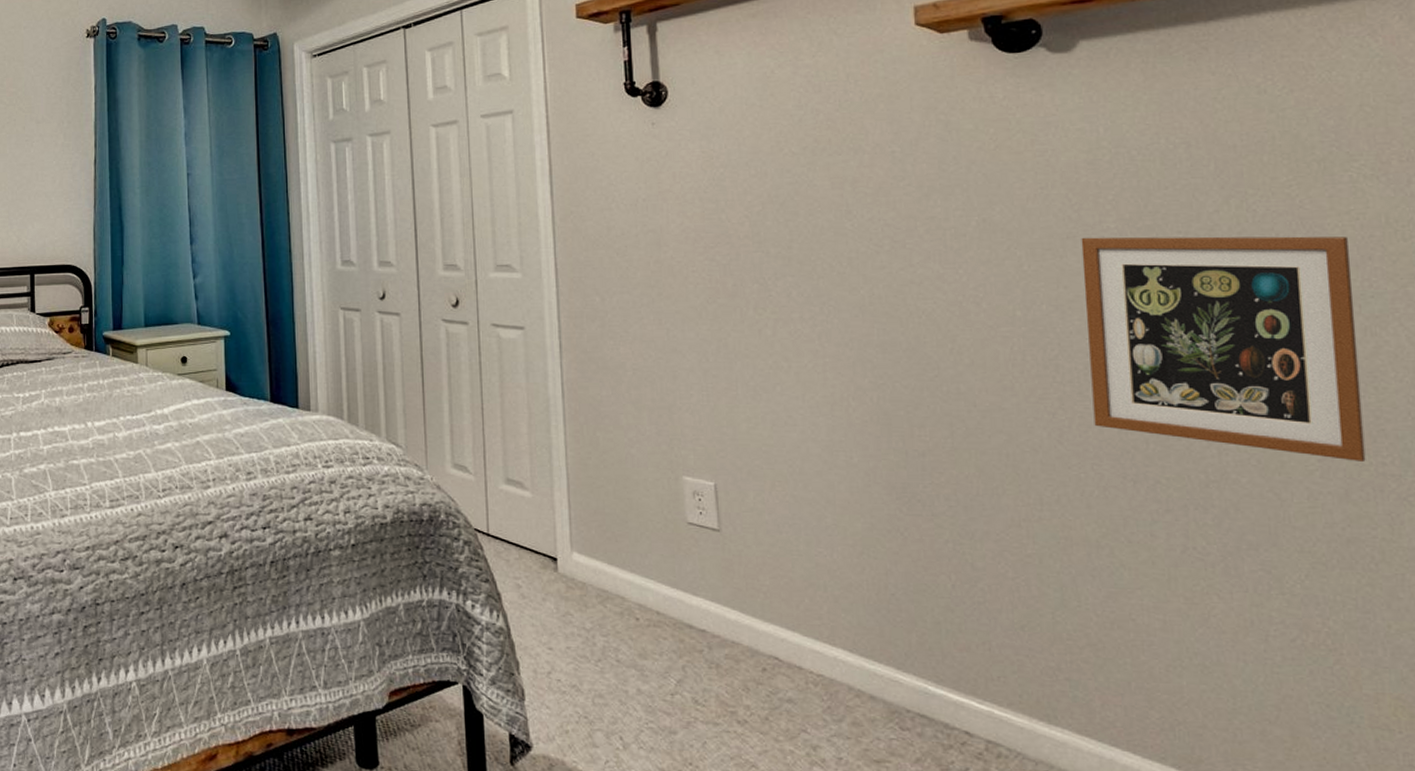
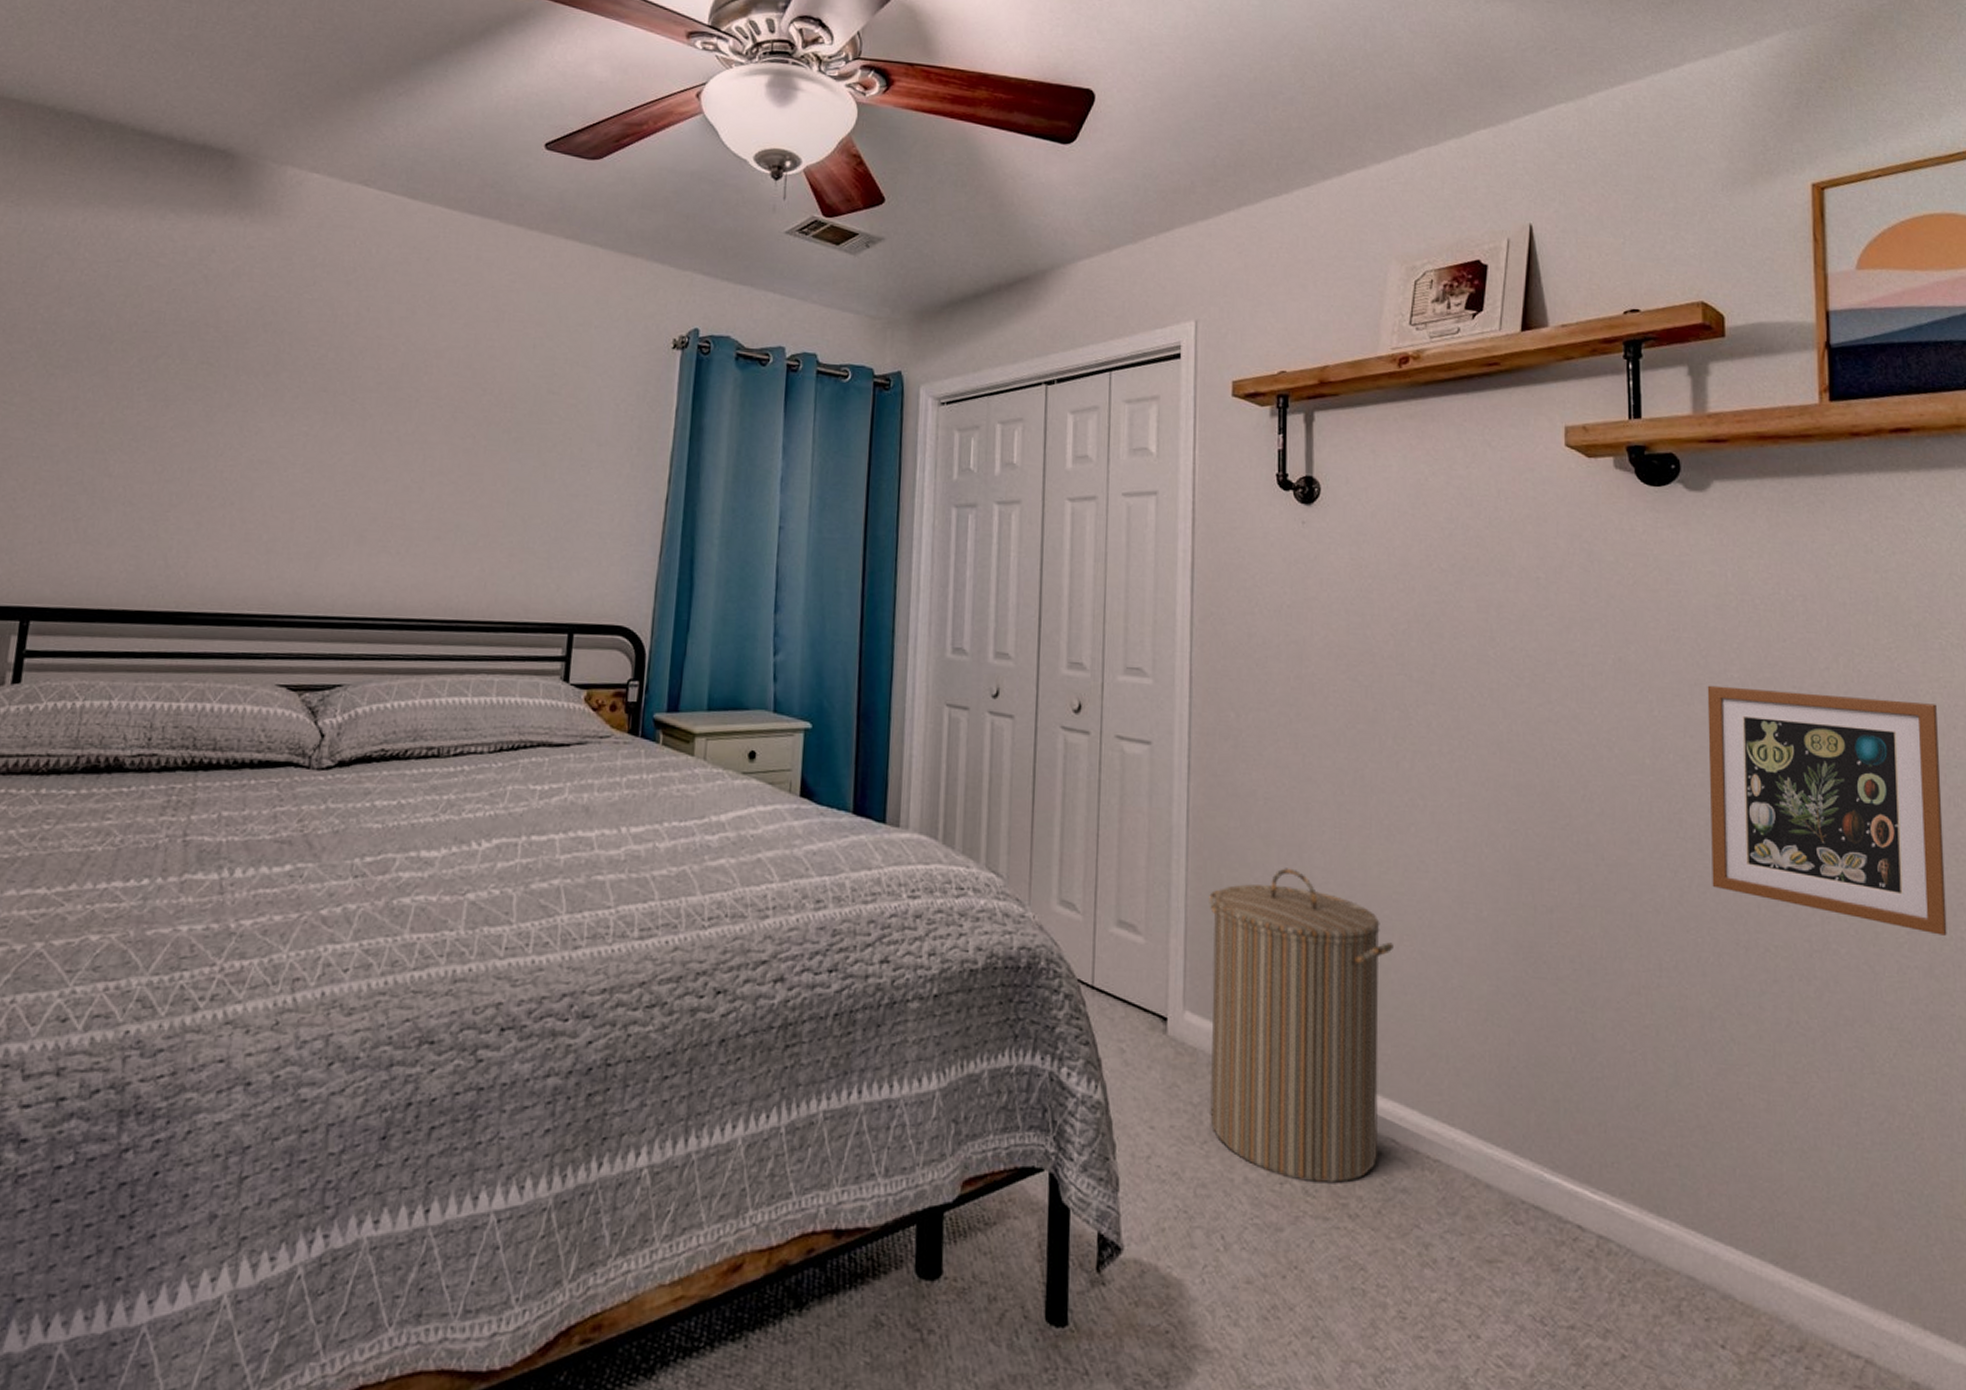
laundry hamper: none [587,428,766,694] -> present [1209,868,1393,1183]

